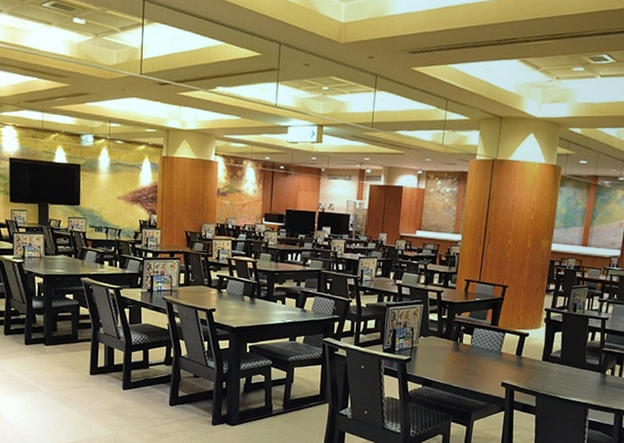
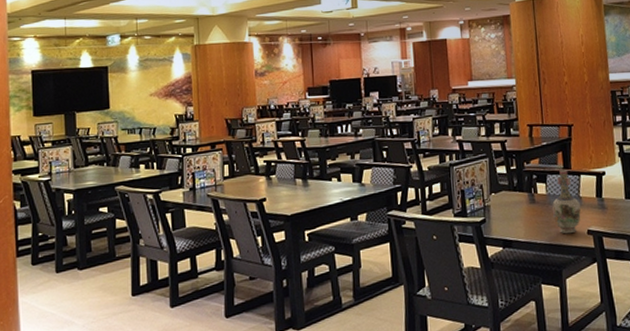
vase: none [473,326,500,383] -> present [552,170,581,234]

